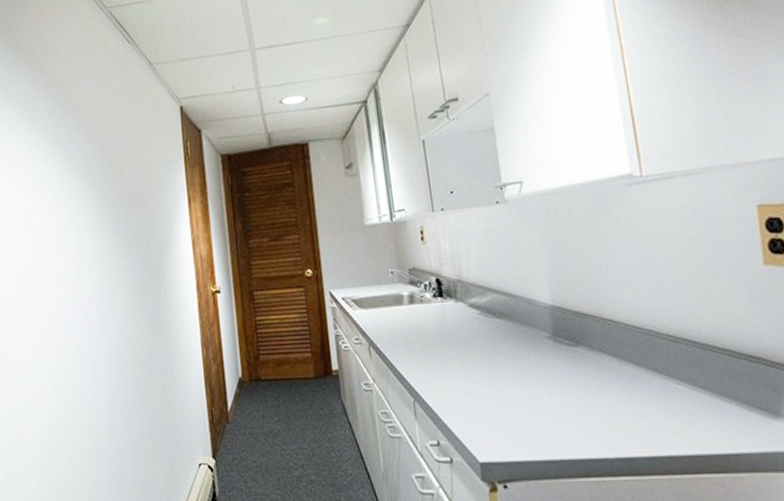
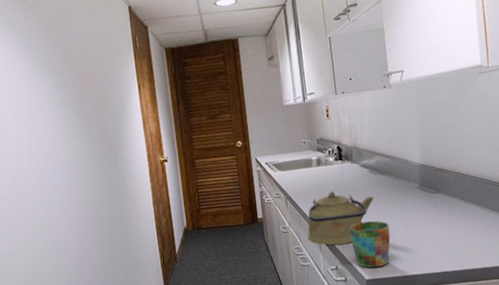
kettle: none [398,337,487,412] -> present [307,190,374,246]
mug: none [454,380,513,446] -> present [349,221,391,268]

